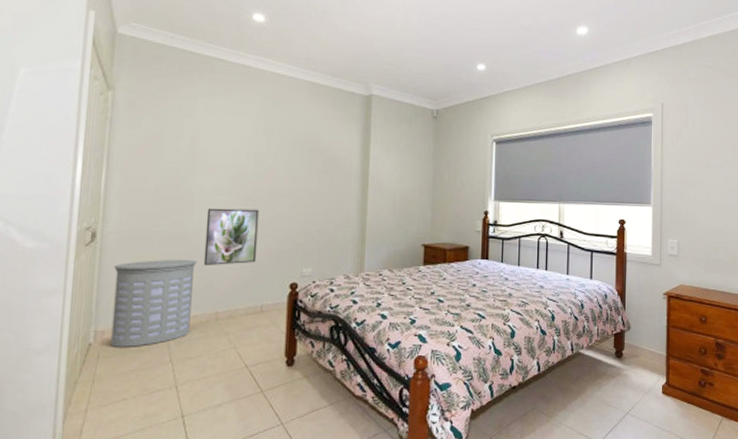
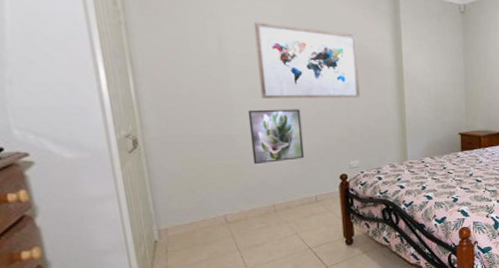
laundry hamper: present [110,259,197,347] -> none [162,159,251,242]
wall art: none [223,121,326,202] -> present [253,21,360,99]

